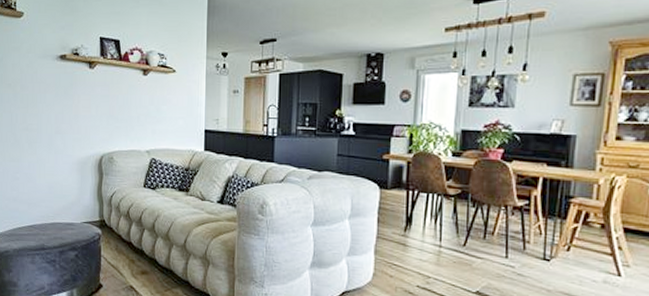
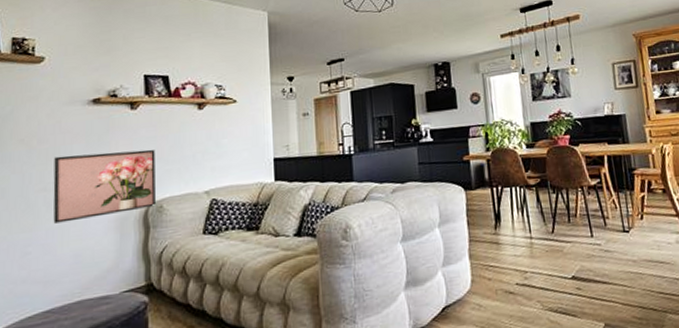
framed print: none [33,102,109,159] -> present [53,149,157,224]

